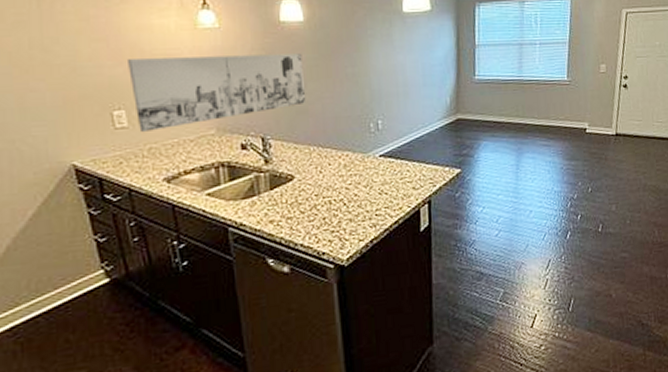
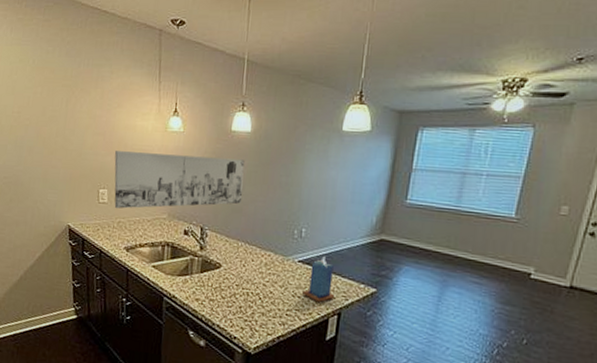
candle: none [389,146,422,194] -> present [302,256,334,302]

